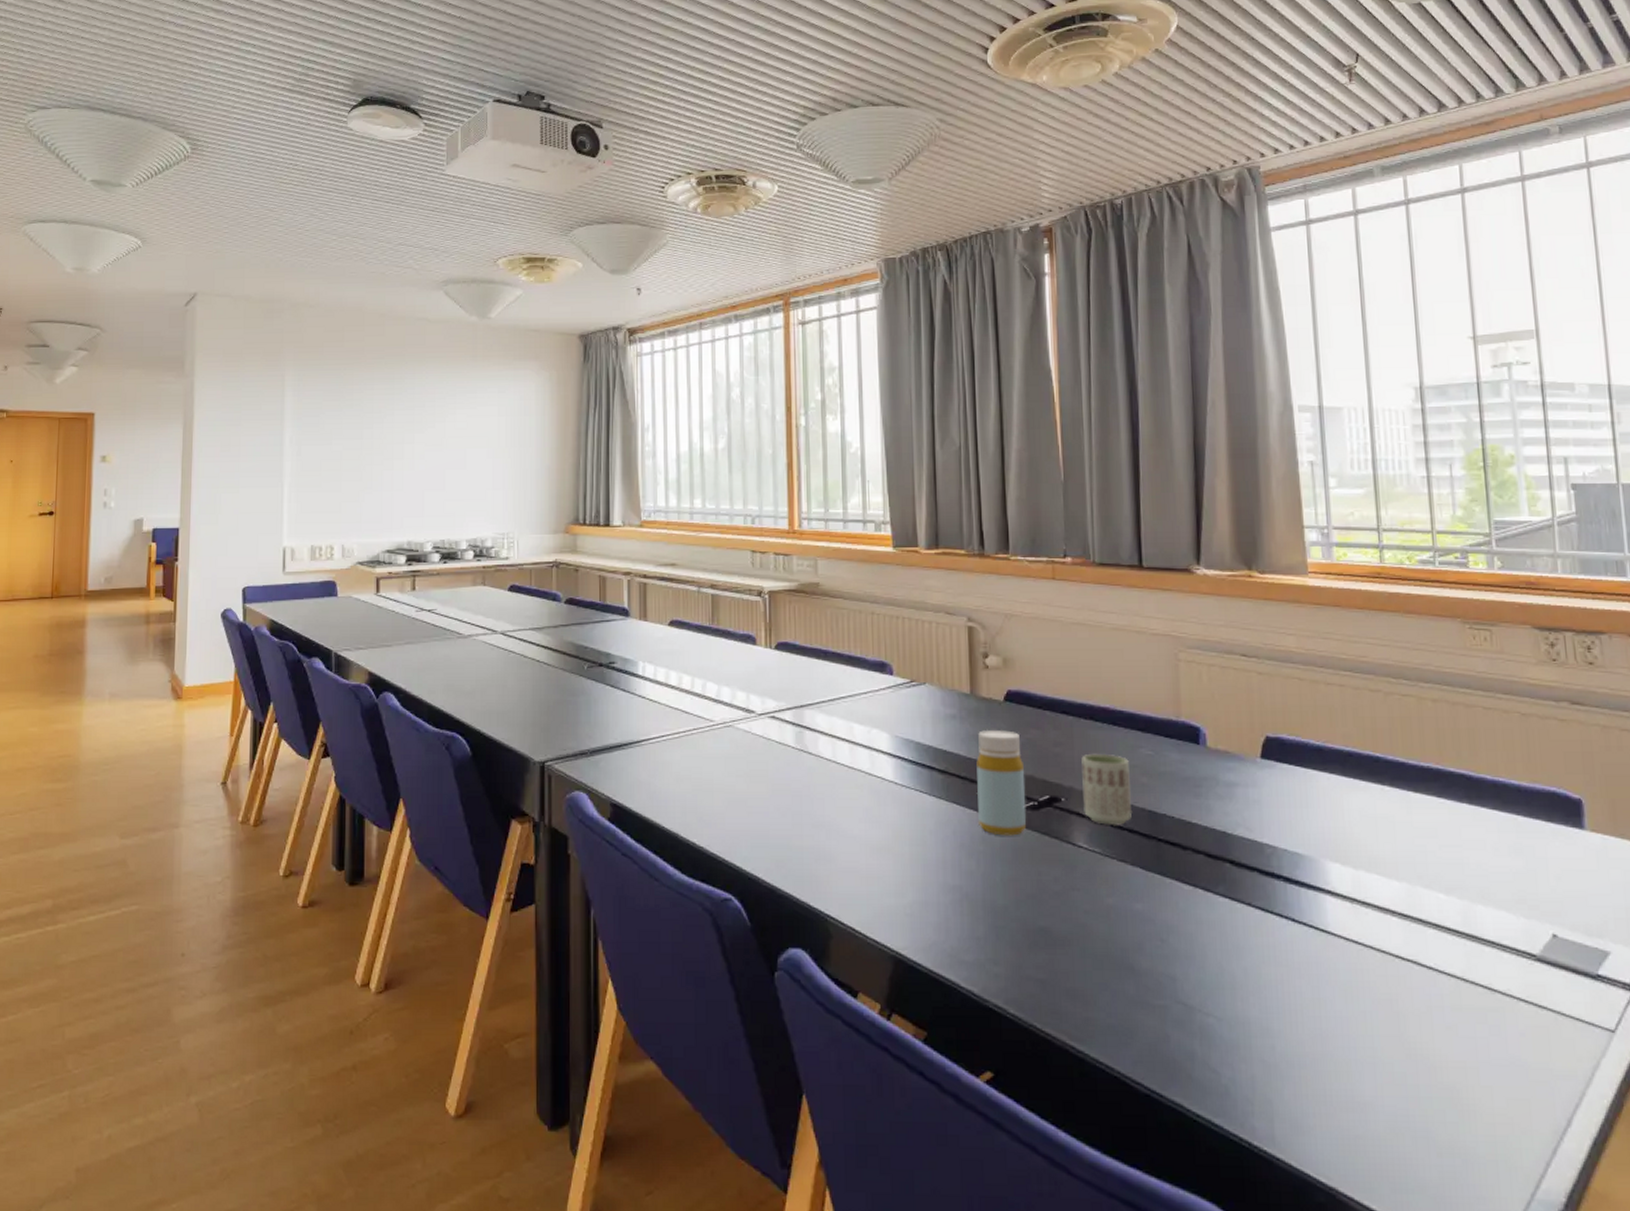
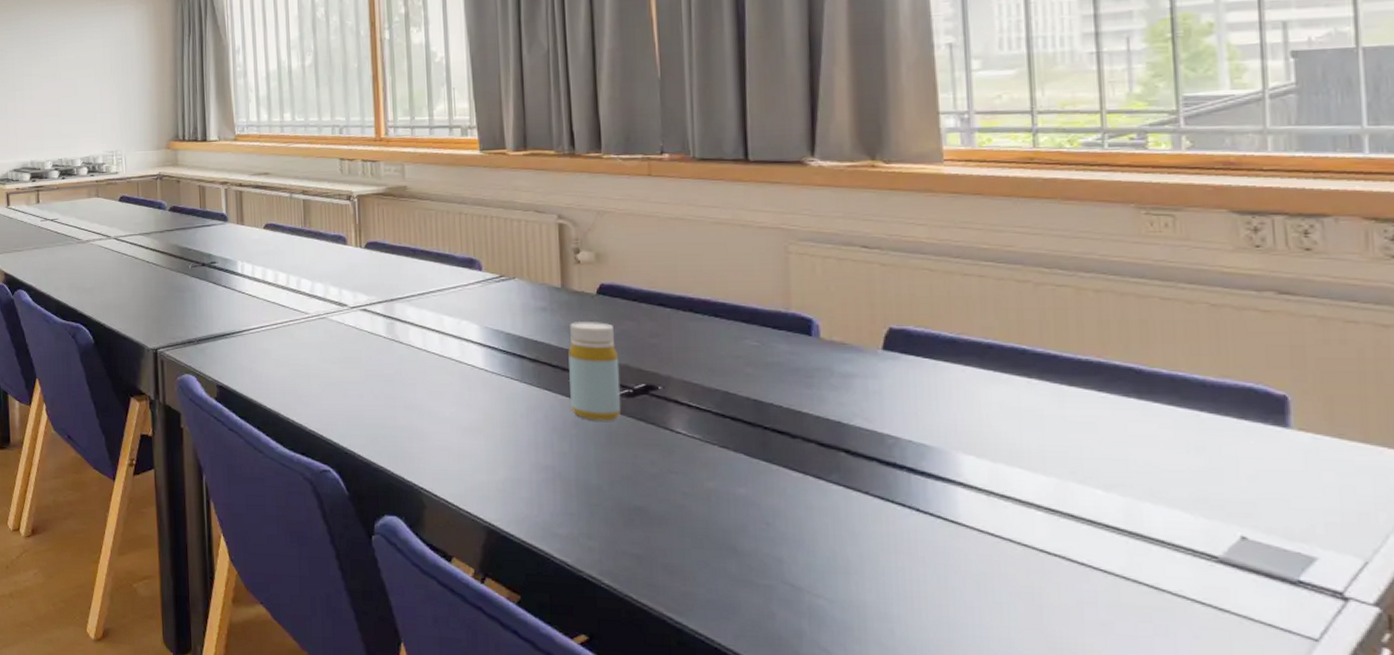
cup: present [1081,753,1133,826] -> none [680,344,736,414]

